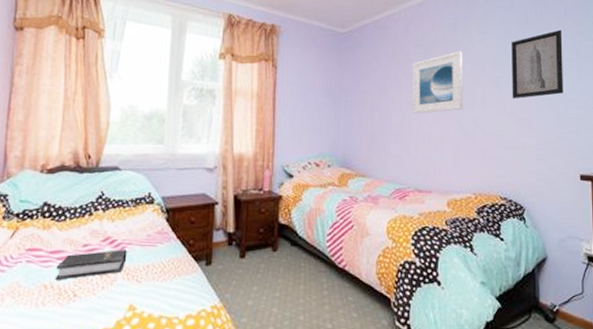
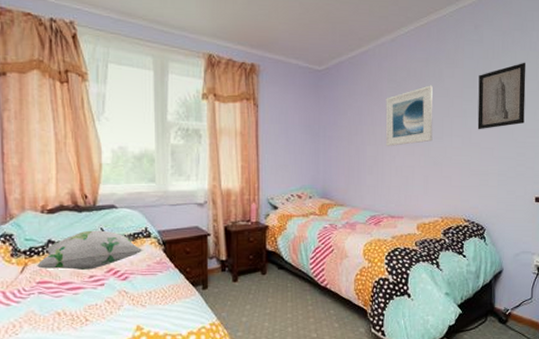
decorative pillow: none [28,193,146,237] -> present [37,230,144,270]
hardback book: present [56,249,128,280] -> none [66,279,131,308]

